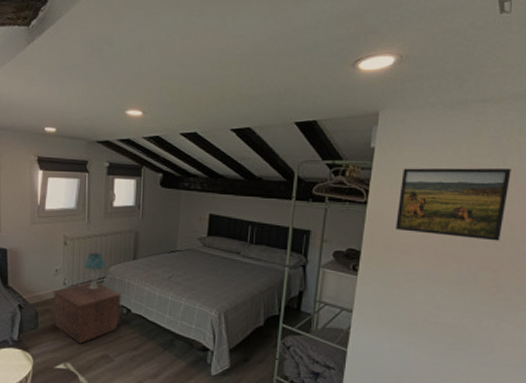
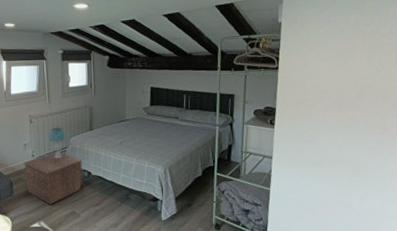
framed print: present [396,167,511,241] -> none [302,31,390,92]

